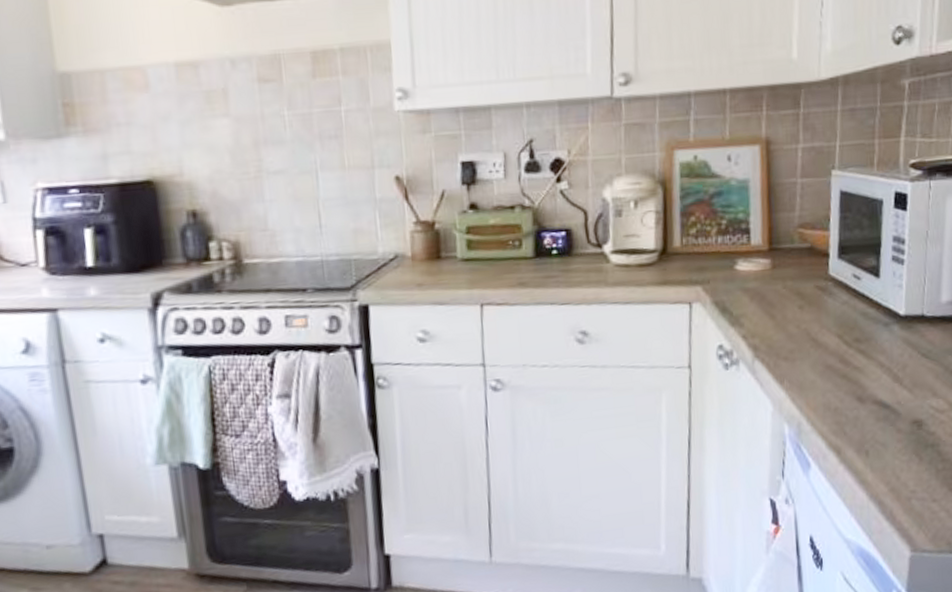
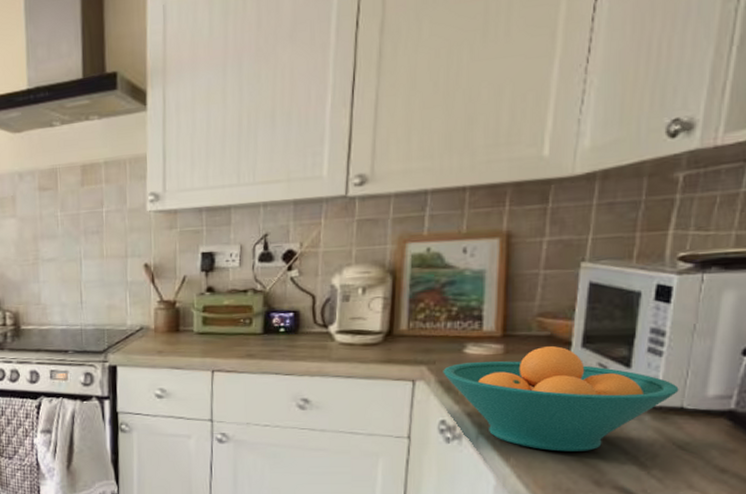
fruit bowl: none [717,258,919,370] -> present [443,346,679,452]

